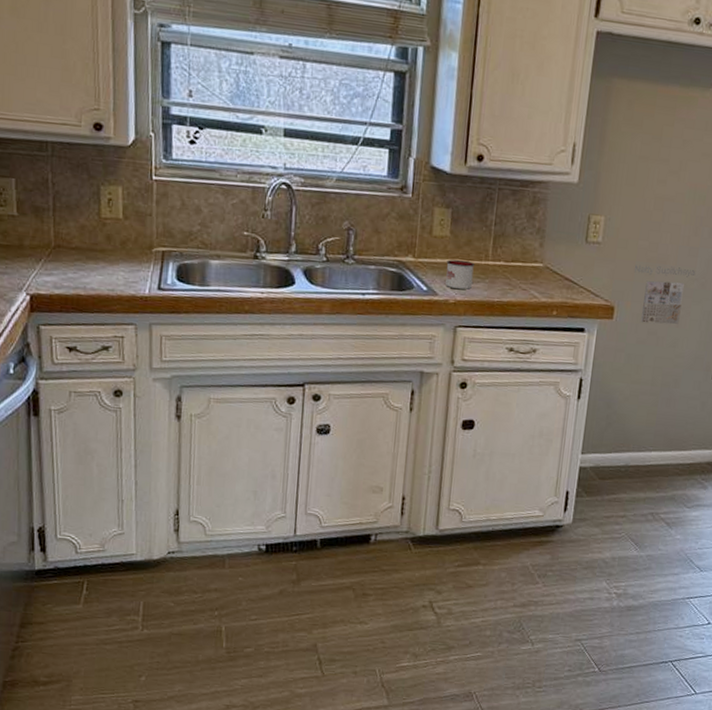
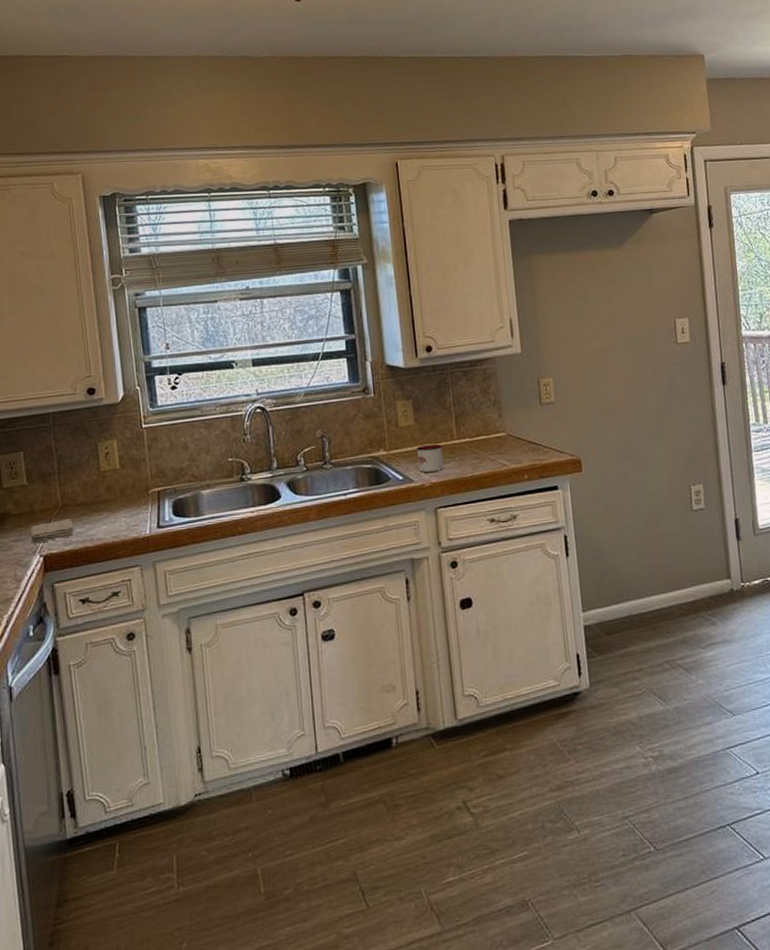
washcloth: none [16,260,66,281] -> present [30,519,74,544]
calendar: present [634,265,696,325] -> none [590,410,650,470]

